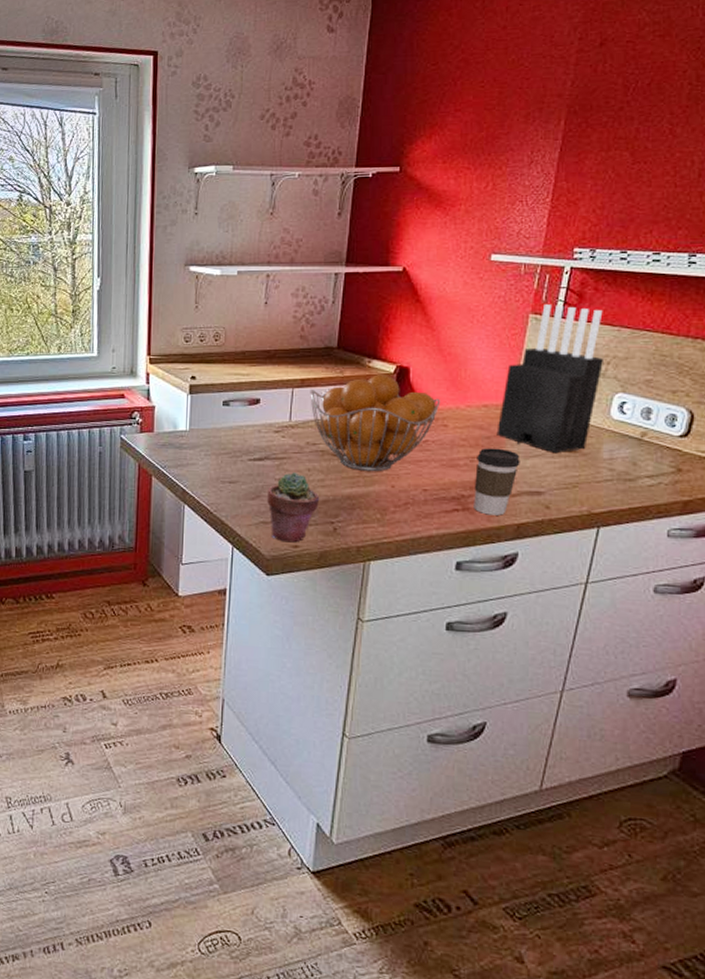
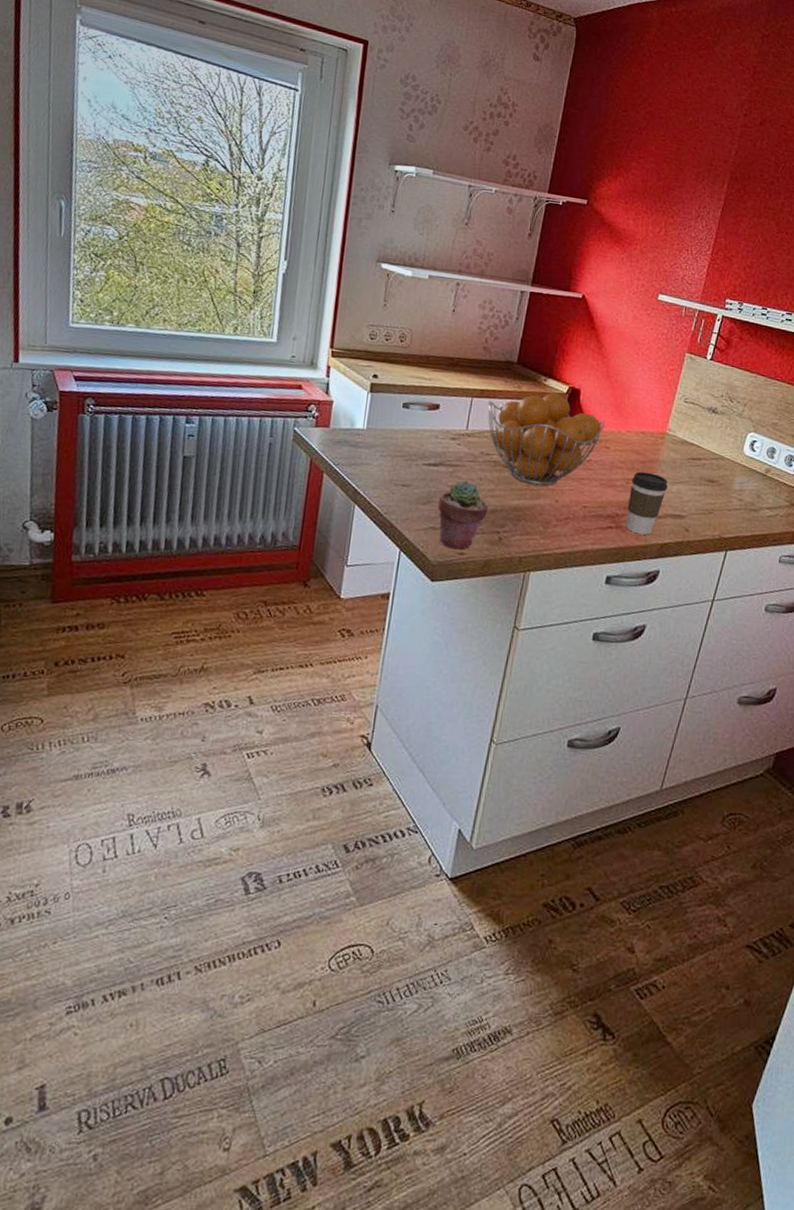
knife block: present [496,305,605,454] -> none [650,346,745,482]

